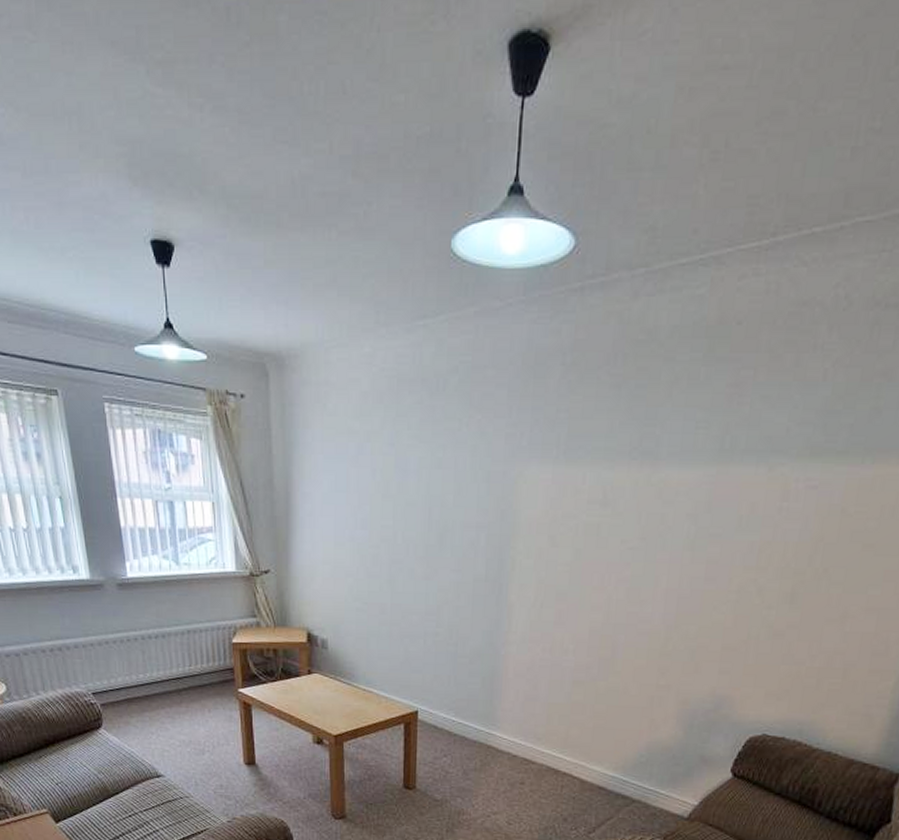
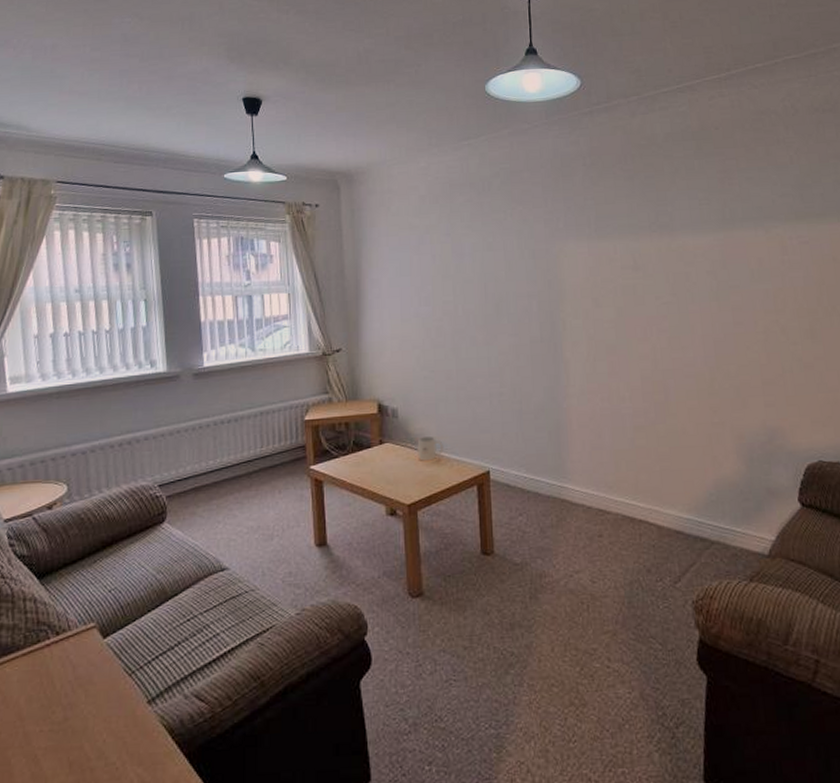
mug: none [346,670,373,695] -> present [417,435,444,461]

